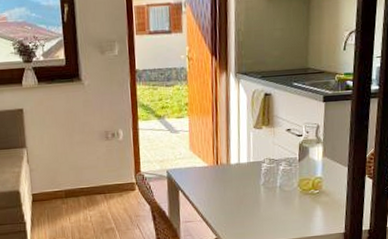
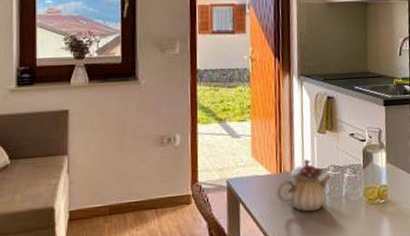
teapot: none [213,153,267,200] -> present [277,159,332,212]

